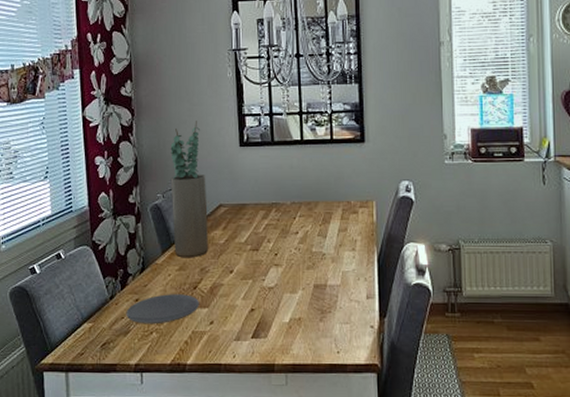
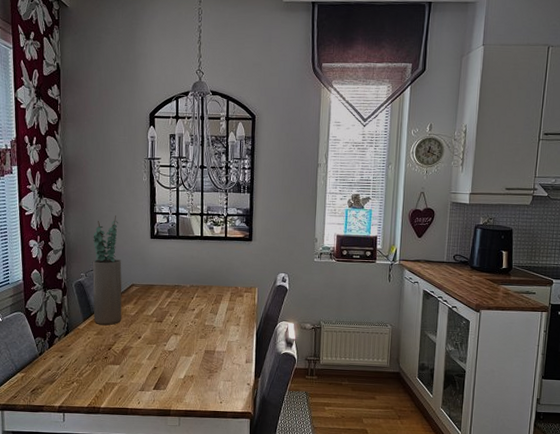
plate: present [126,294,200,325] -> none [52,353,113,376]

